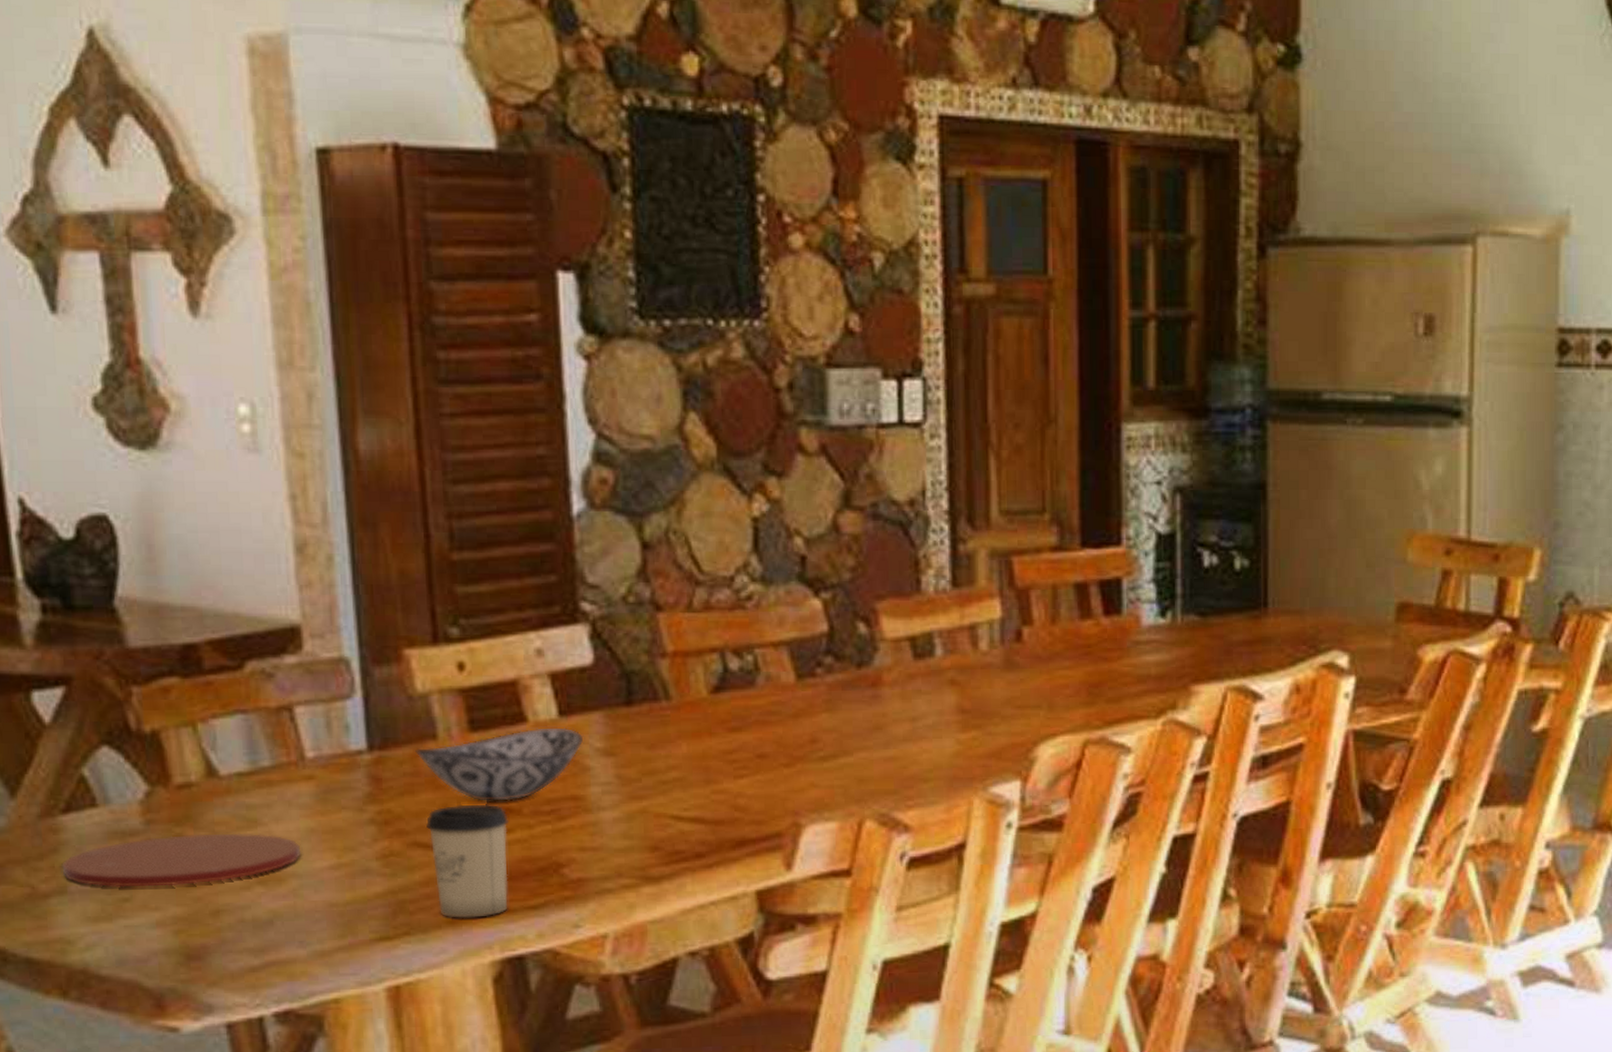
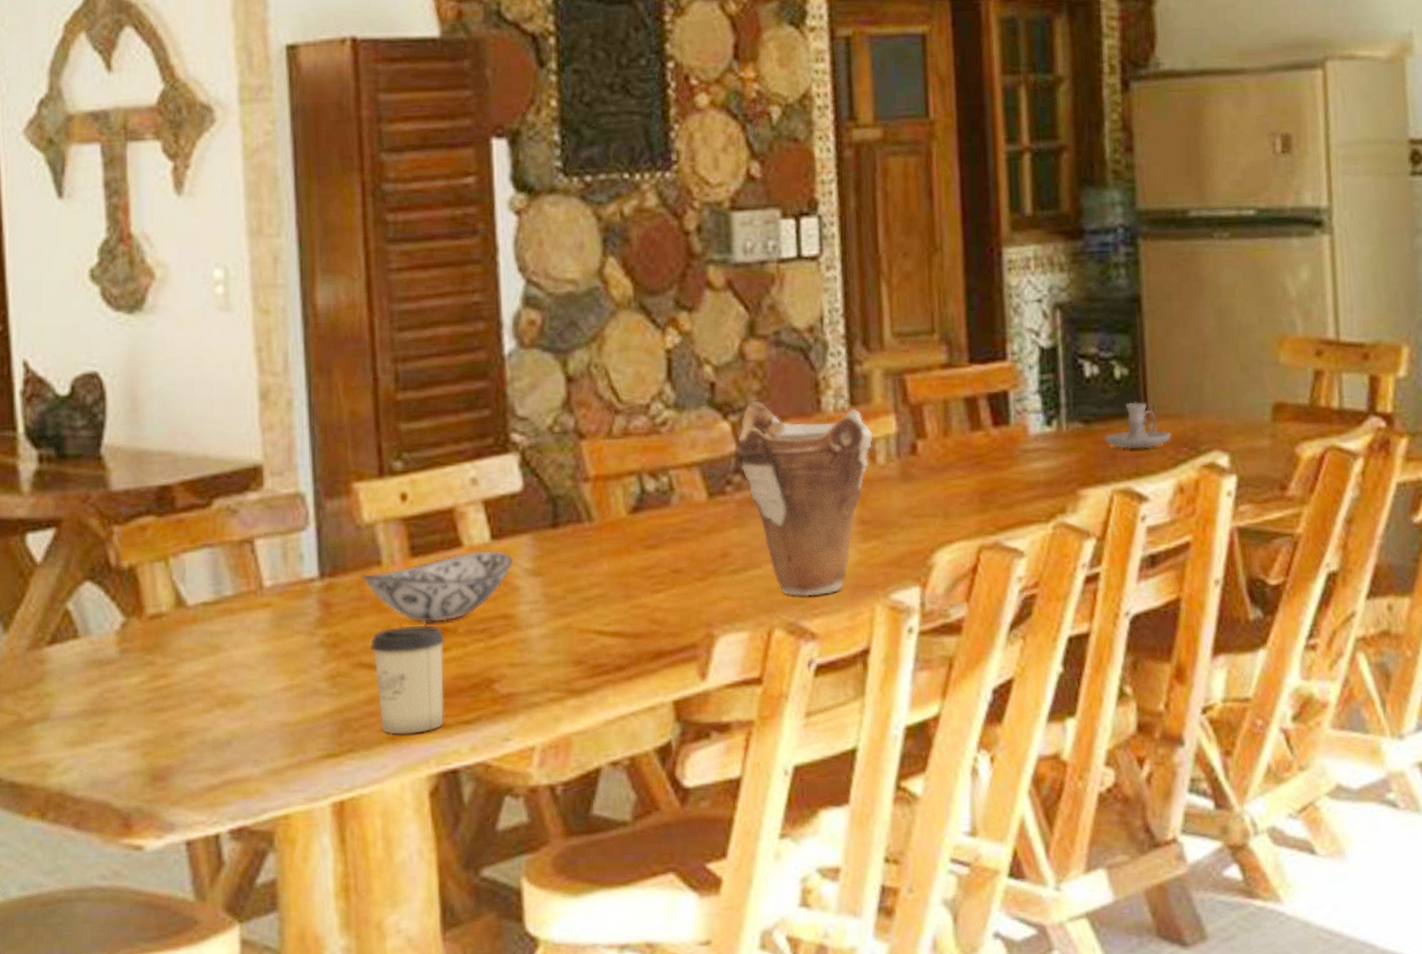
plate: present [61,833,300,888] -> none [45,659,257,713]
vase: none [825,577,976,787] -> present [733,400,873,597]
candle holder: none [1221,595,1290,645] -> present [1105,402,1171,449]

